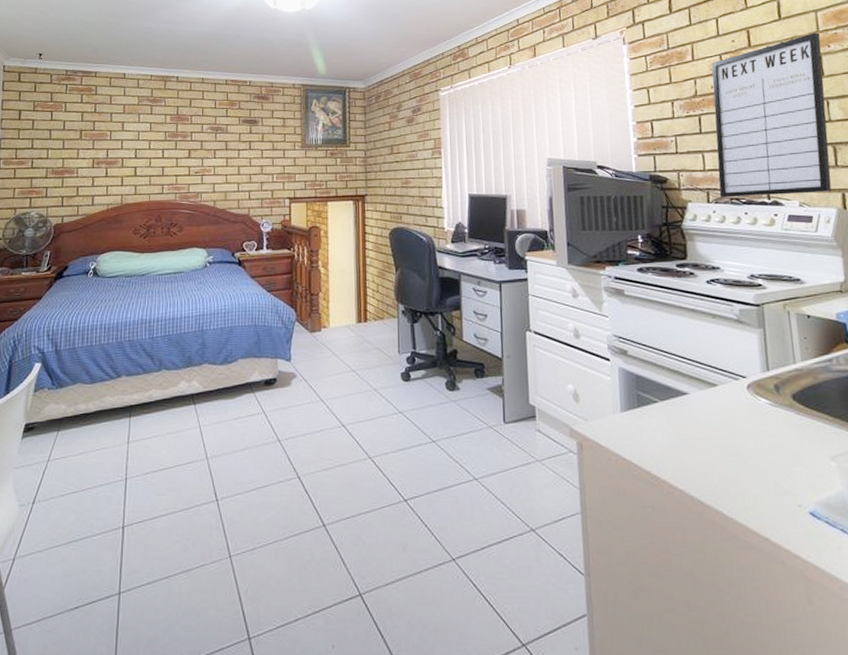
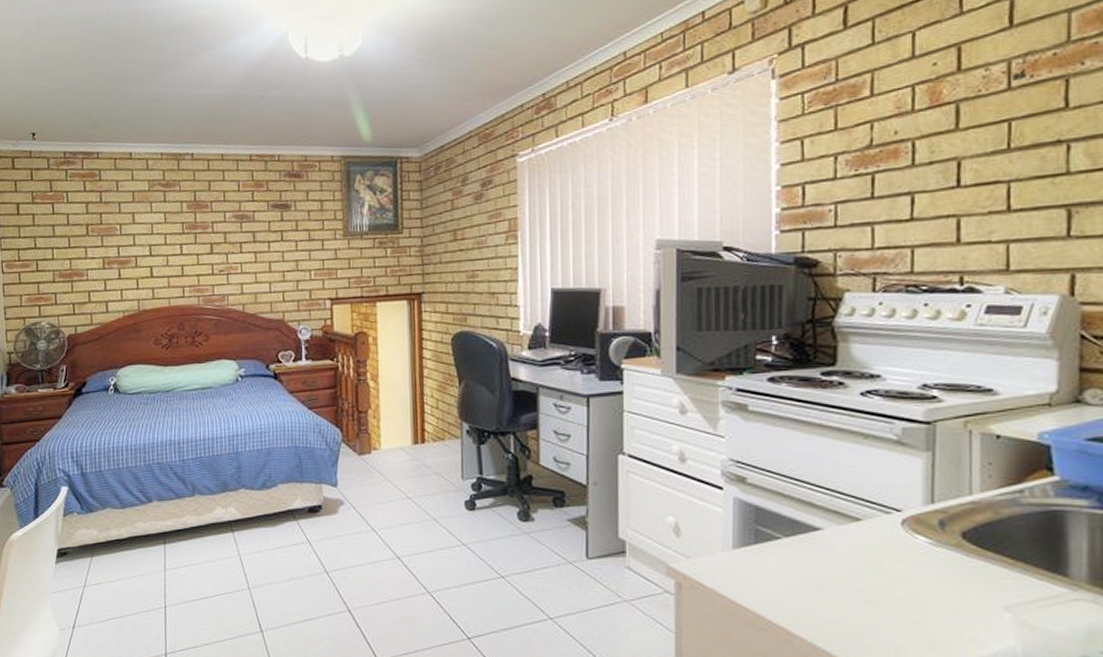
writing board: present [711,32,832,198] -> none [890,43,1070,285]

